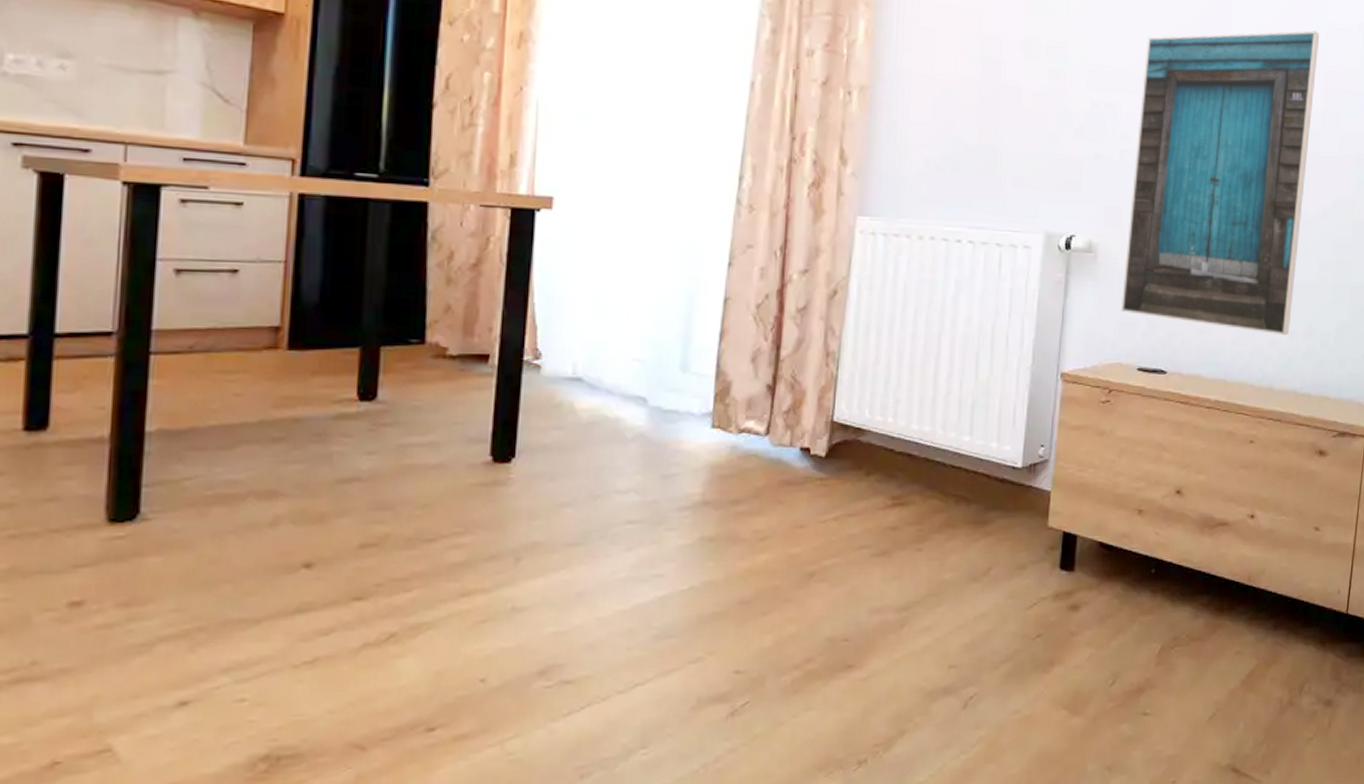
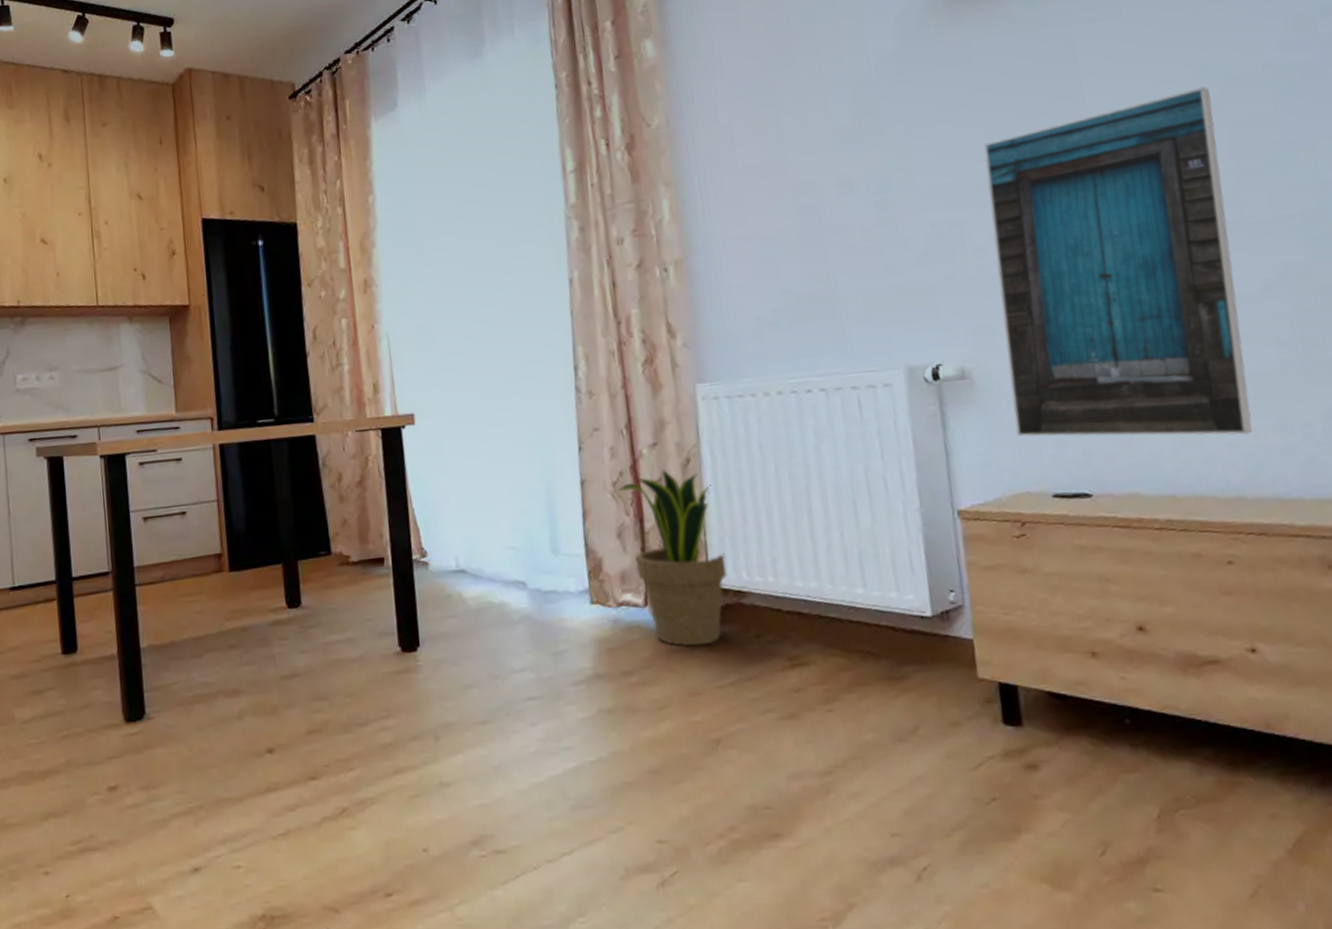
potted plant: none [761,298,853,479] -> present [618,470,728,647]

